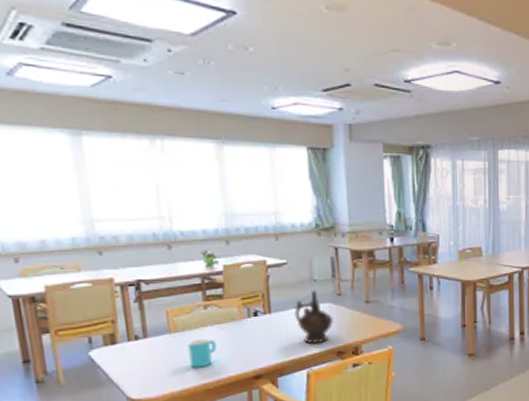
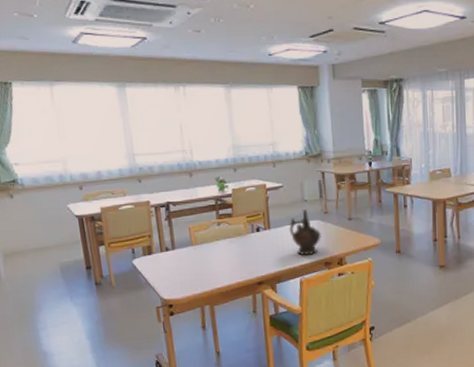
cup: present [188,338,217,368] -> none [205,250,228,275]

